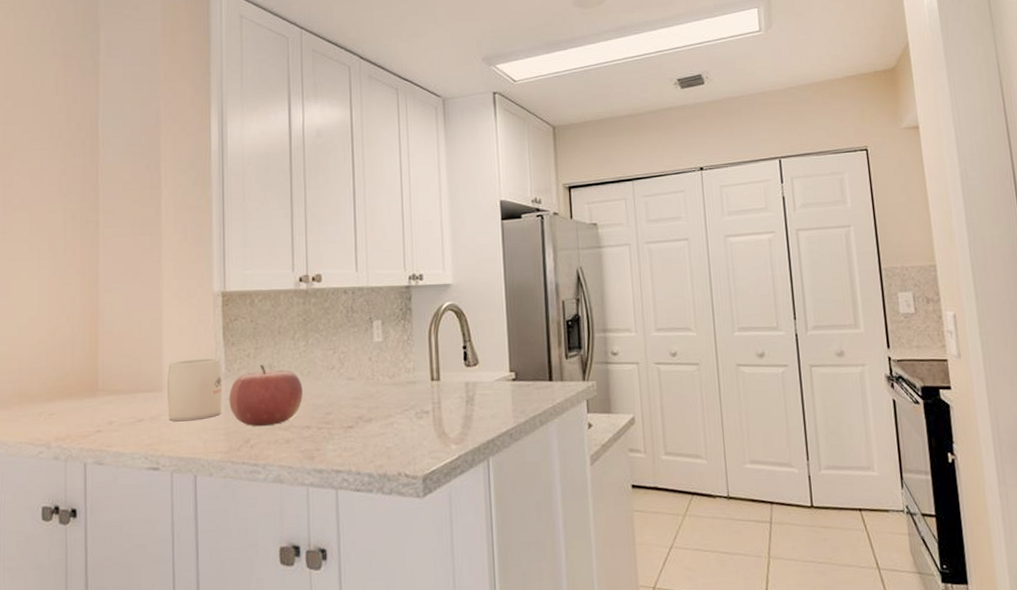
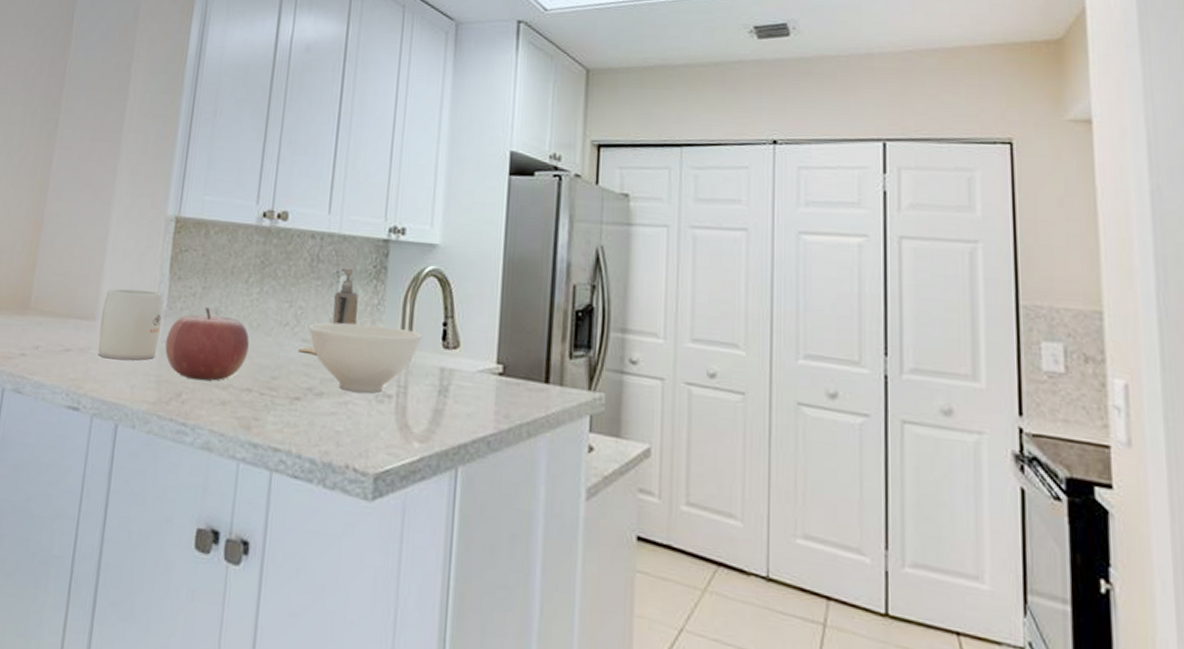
soap dispenser: none [345,313,393,390] -> present [297,267,359,356]
bowl: none [352,356,447,414] -> present [308,322,422,394]

